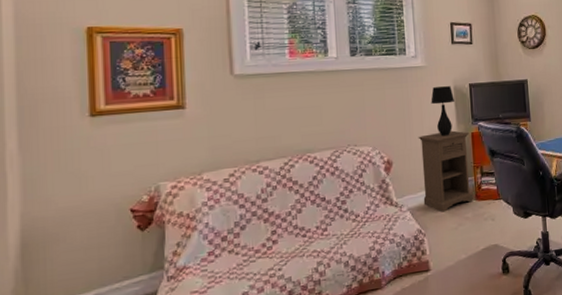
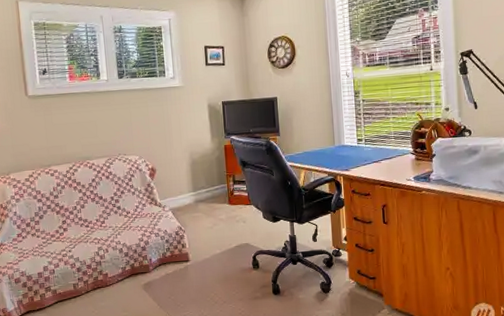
nightstand: present [418,130,473,212] -> none [177,143,227,213]
table lamp: present [431,86,454,137] -> none [188,104,209,148]

